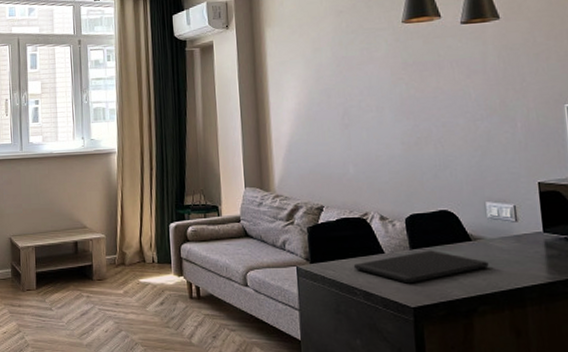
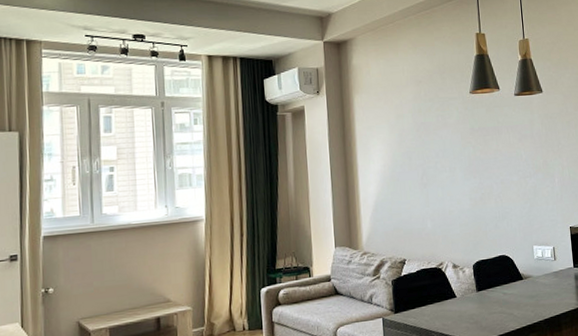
cutting board: present [353,250,489,284] -> none [431,290,536,322]

